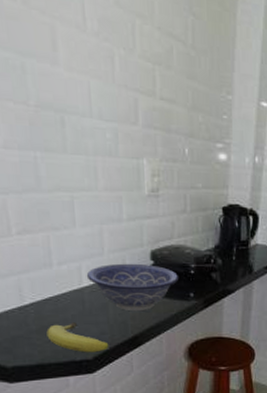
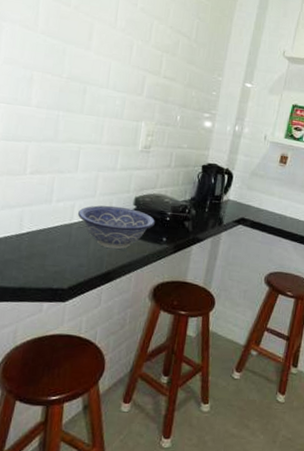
fruit: present [46,322,109,353] -> none [33,253,84,283]

